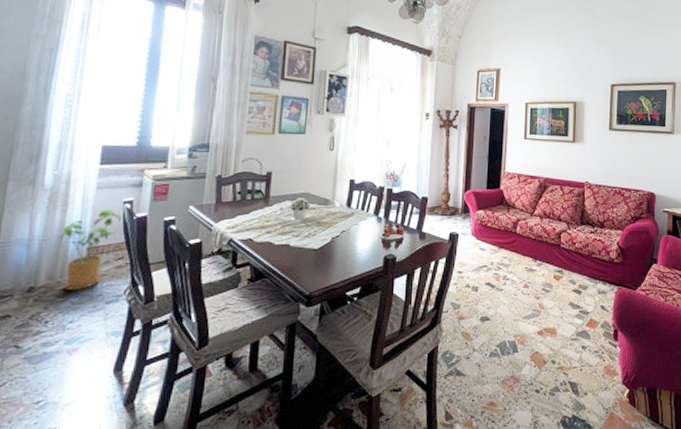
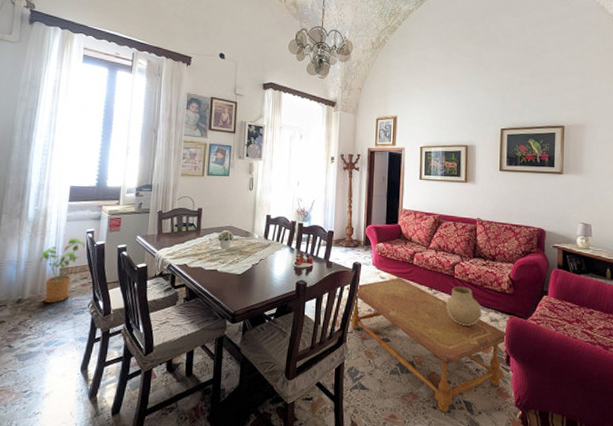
coffee table: none [441,248,616,396] -> present [346,278,508,413]
ceramic pot: none [552,256,589,299] -> present [447,286,482,326]

